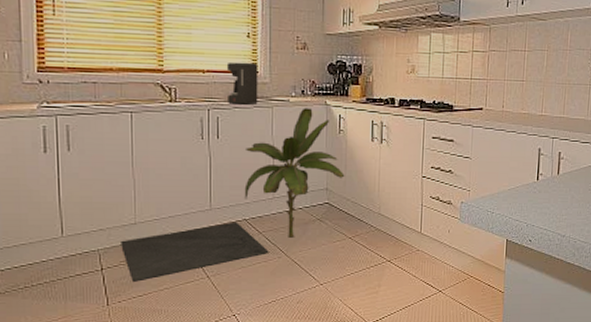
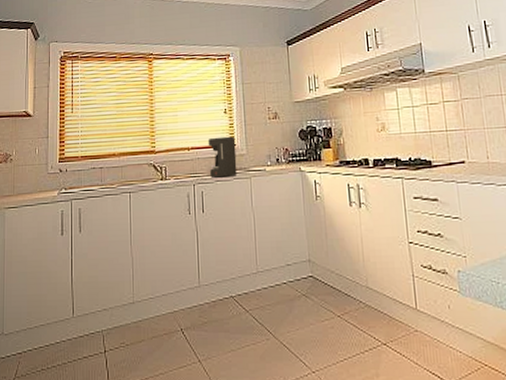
door mat: present [121,222,269,282] -> none [121,299,257,366]
plant: present [244,108,345,238] -> none [227,175,326,317]

